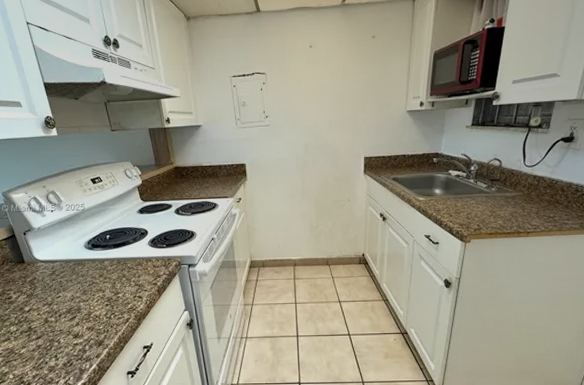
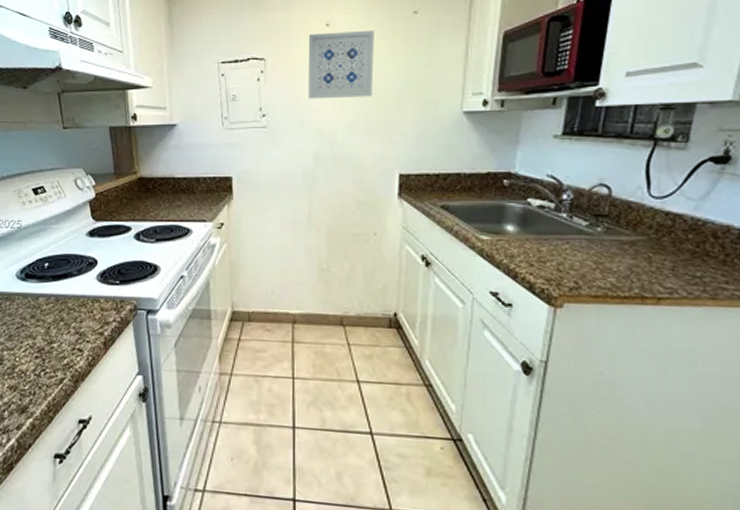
wall art: none [297,50,345,104] -> present [307,29,374,99]

